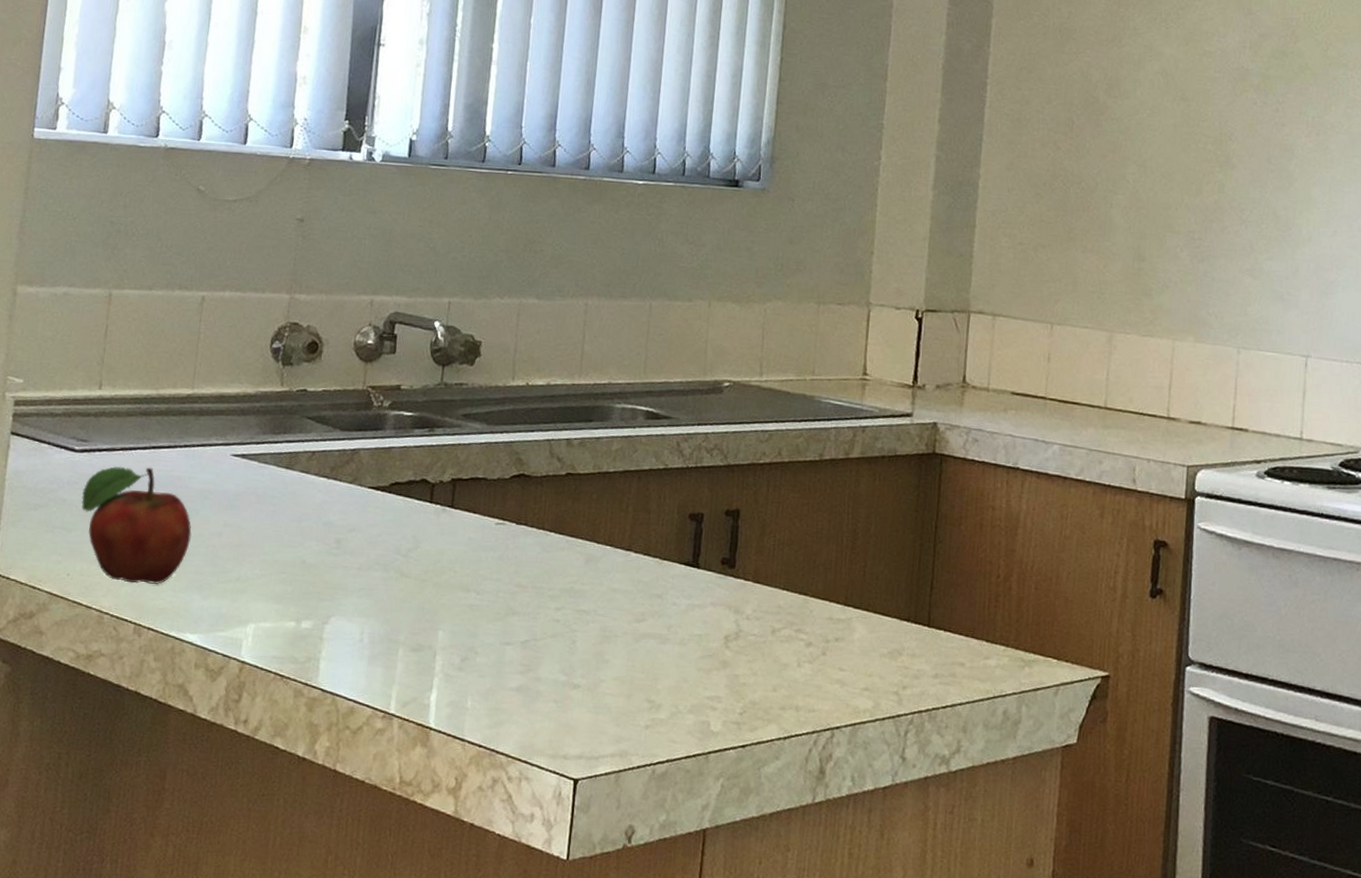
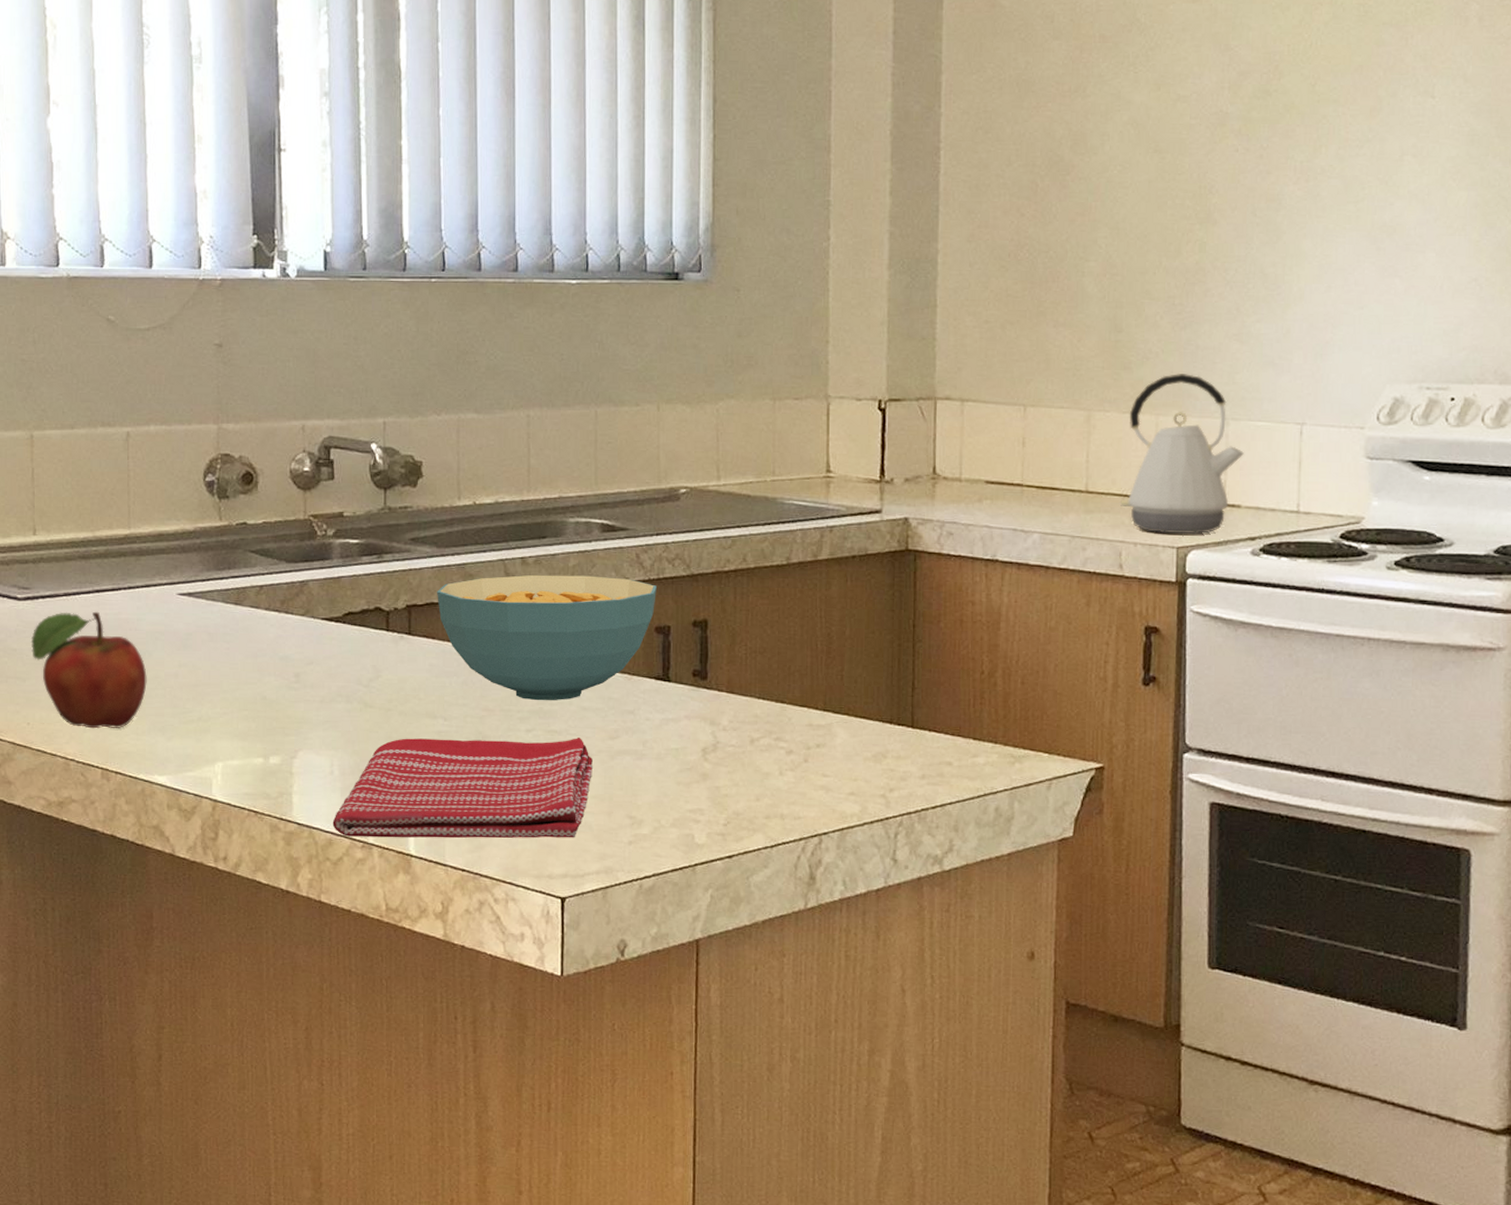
dish towel: none [356,609,618,719] -> present [332,738,594,838]
cereal bowl: none [482,456,694,581] -> present [437,574,657,701]
kettle: none [1135,302,1253,455] -> present [1119,374,1244,535]

